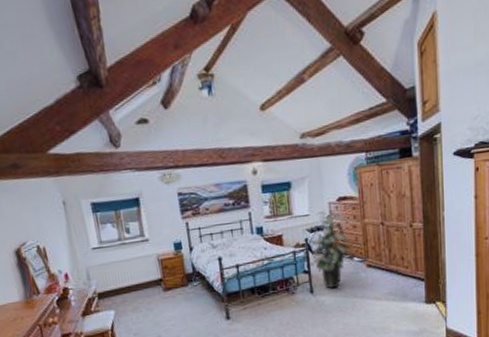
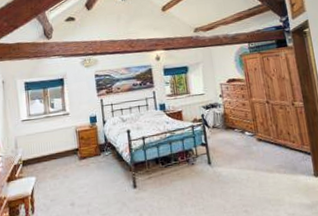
indoor plant: present [309,211,352,289] -> none [205,91,243,161]

